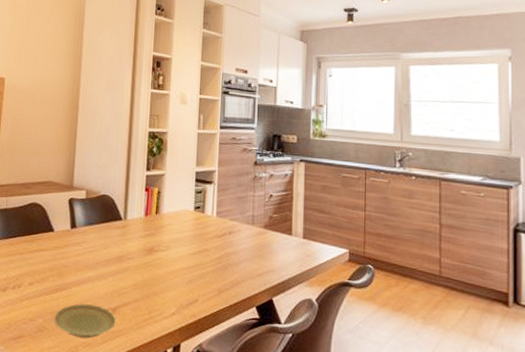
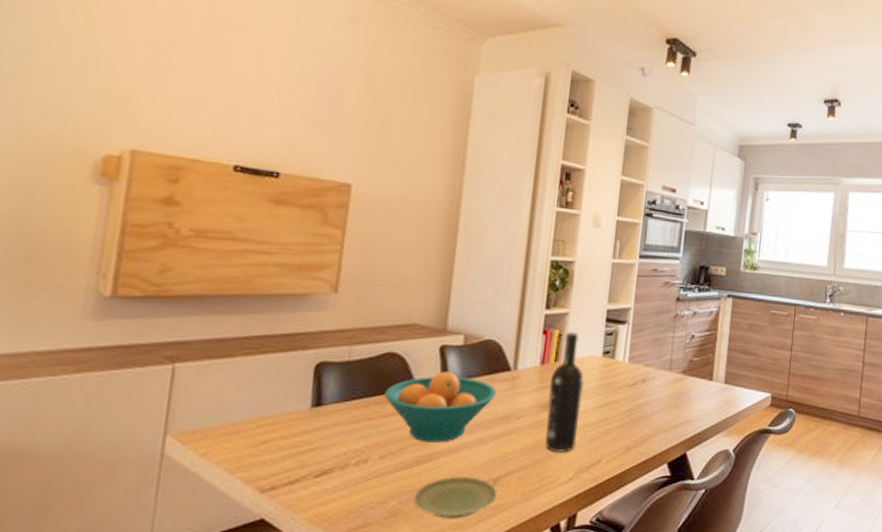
fruit bowl: none [30,219,112,276] -> present [384,371,497,443]
wine bottle: none [151,190,181,291] -> present [544,332,585,453]

